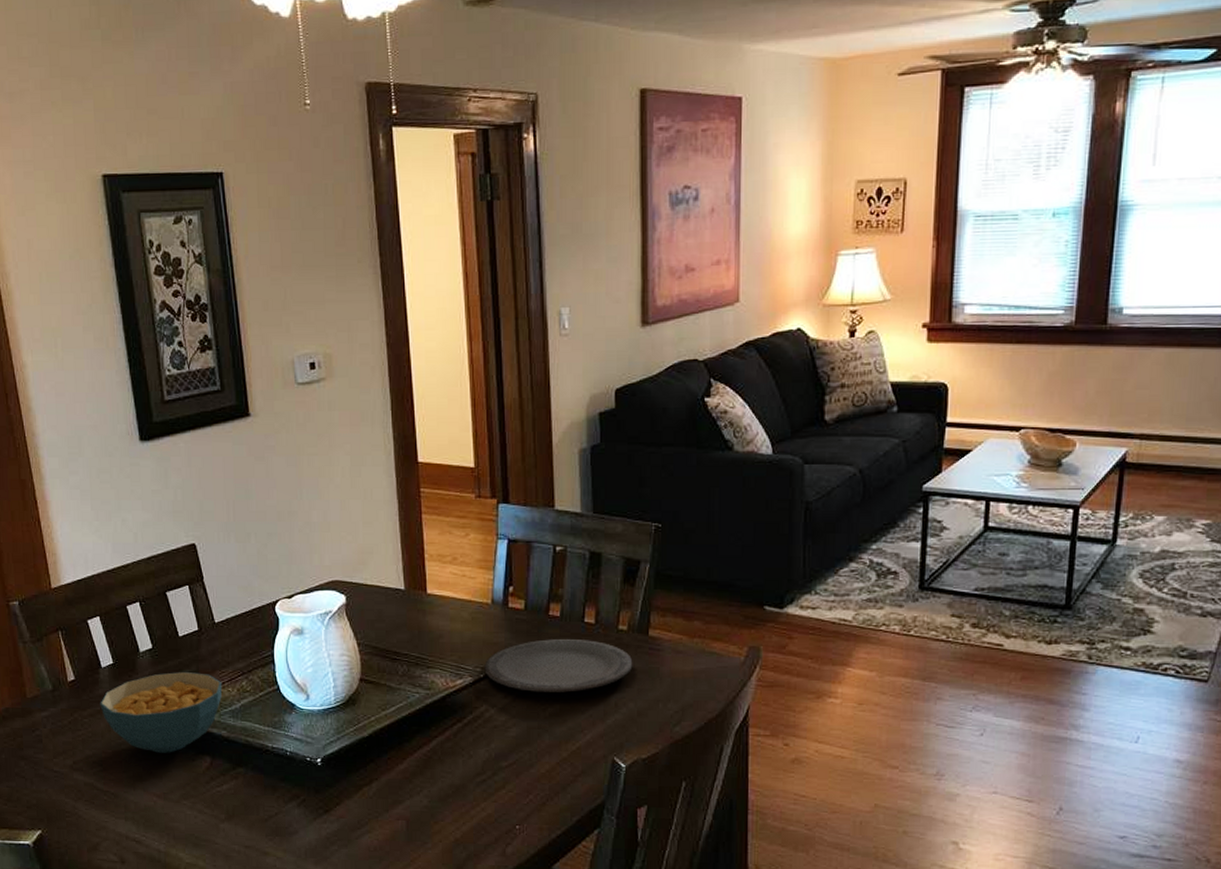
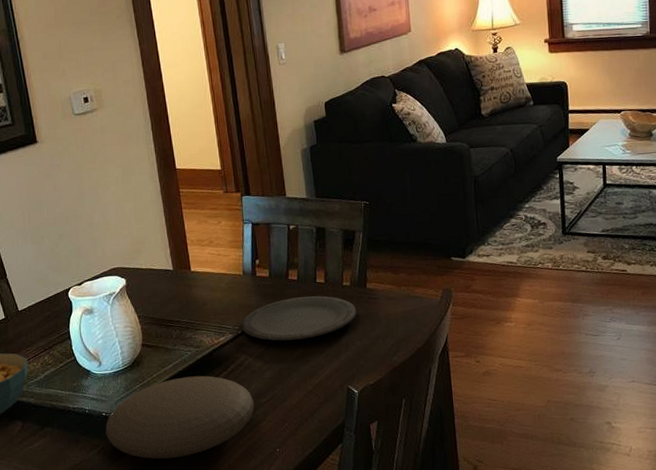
plate: none [309,724,493,823] -> present [105,375,255,459]

